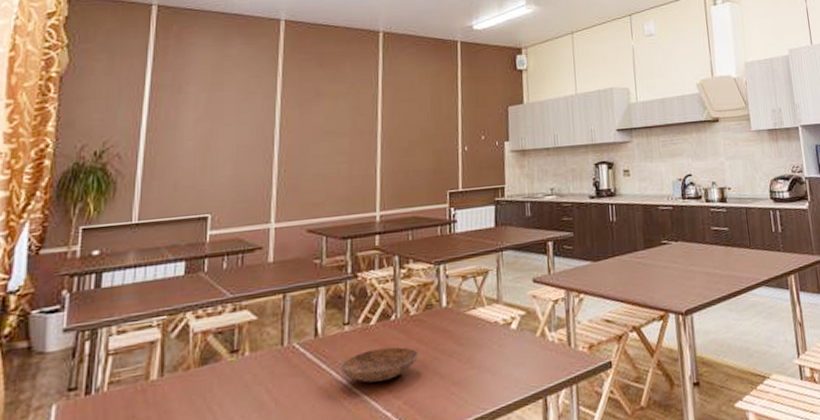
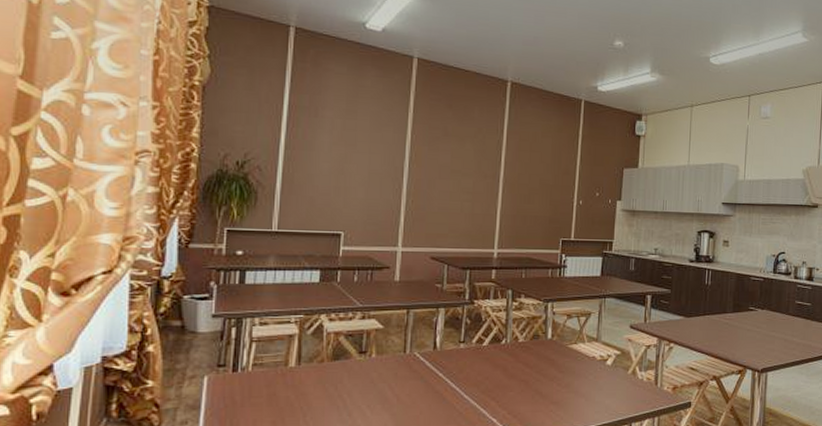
bowl: present [341,347,419,383] -> none [455,366,524,393]

